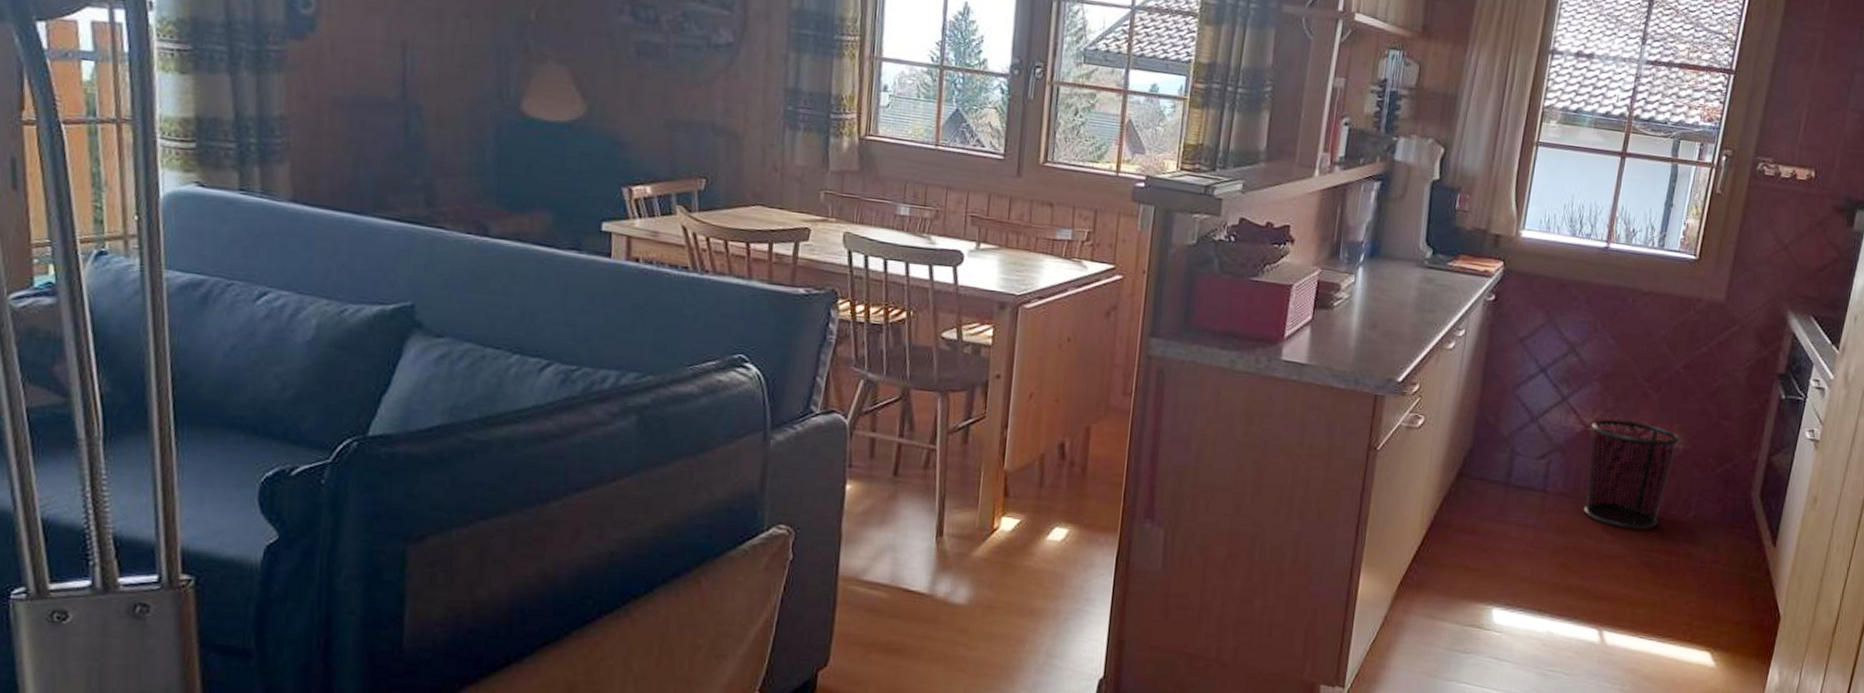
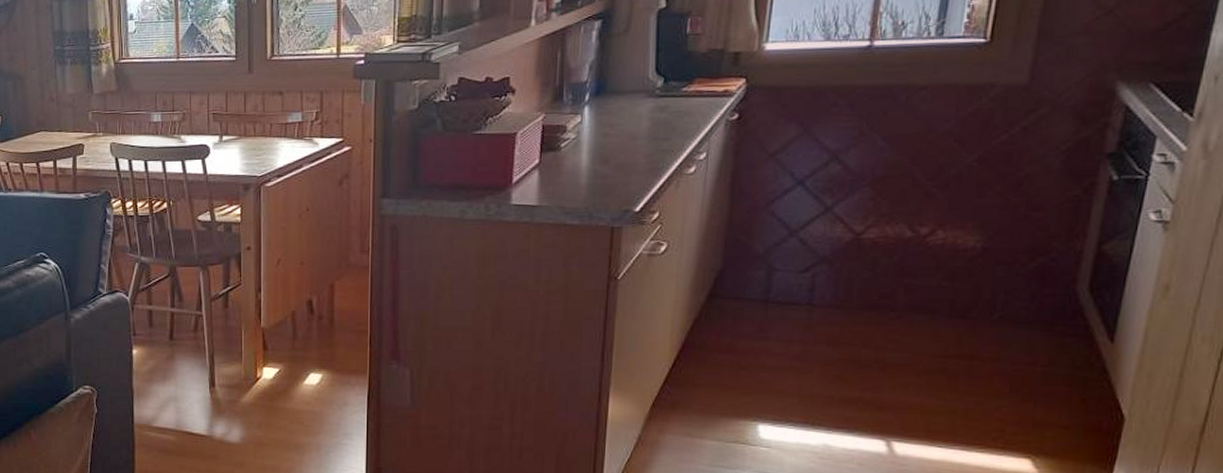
waste bin: present [1583,419,1680,530] -> none [858,223,977,336]

